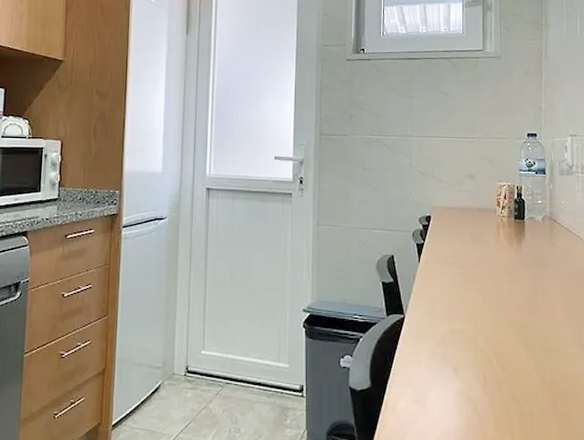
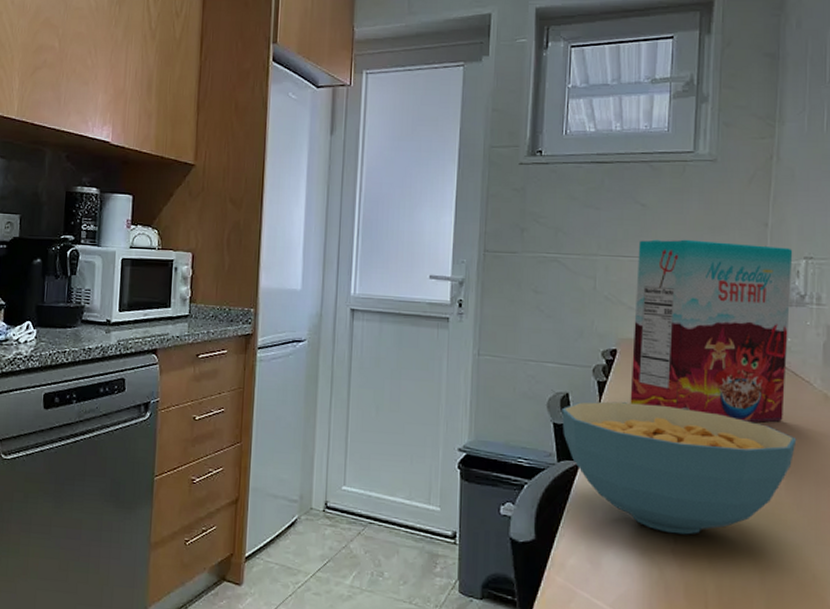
cereal bowl: none [389,261,573,373] -> present [562,401,797,535]
cereal box: none [443,121,562,273] -> present [630,239,793,423]

